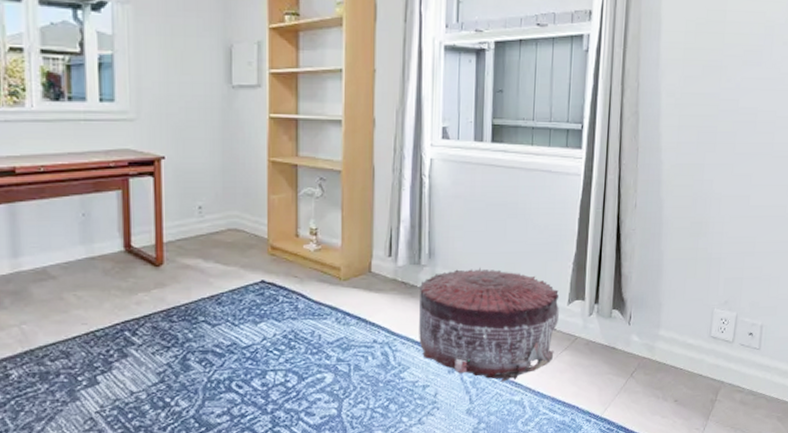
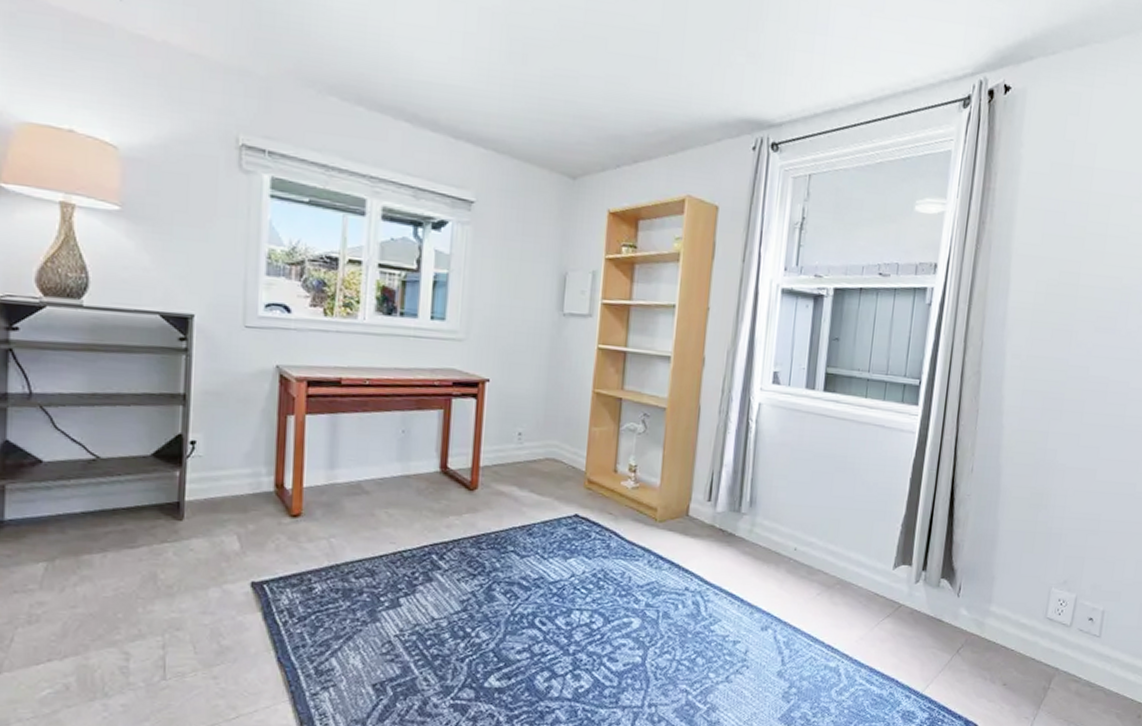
pouf: present [419,267,559,382] -> none [733,521,884,645]

